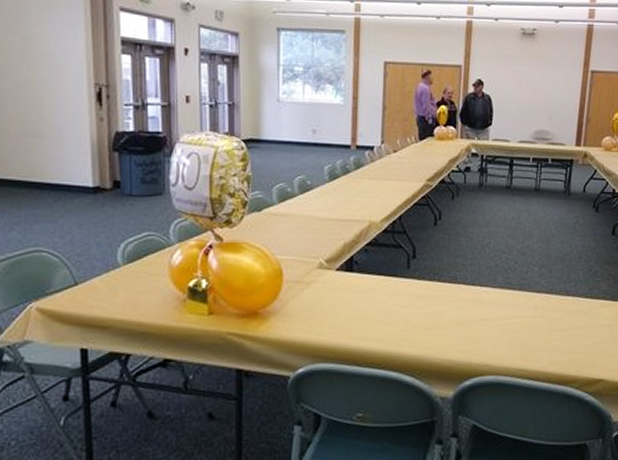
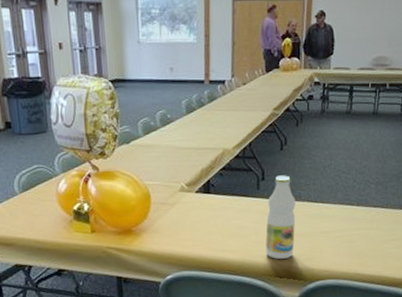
bottle: none [416,253,451,351] -> present [266,175,296,259]

